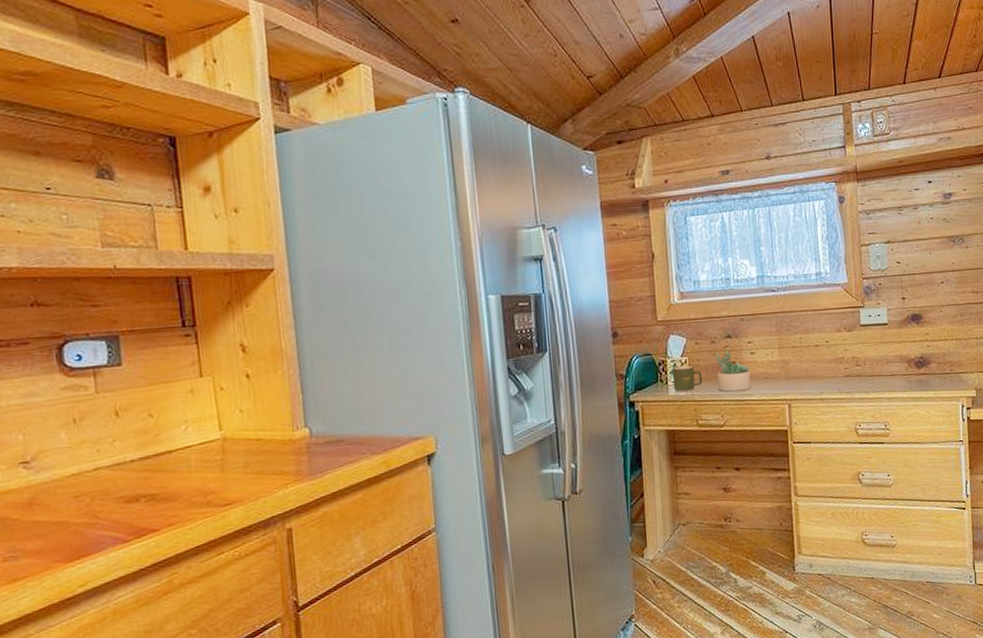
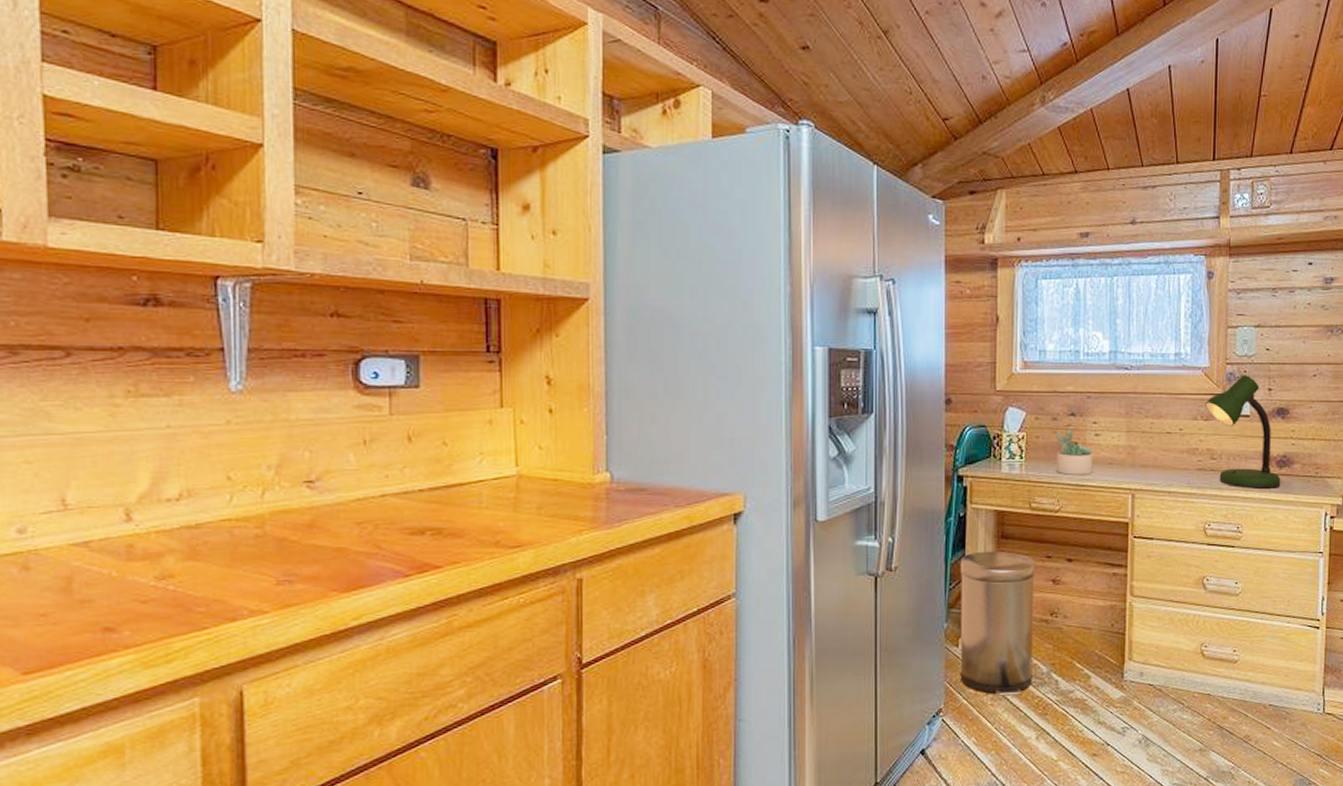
pedal bin: none [638,466,713,599] -> present [960,550,1035,696]
mug: present [672,365,703,393] -> none [1007,442,1040,471]
desk lamp: none [847,287,921,390] -> present [1205,375,1281,489]

